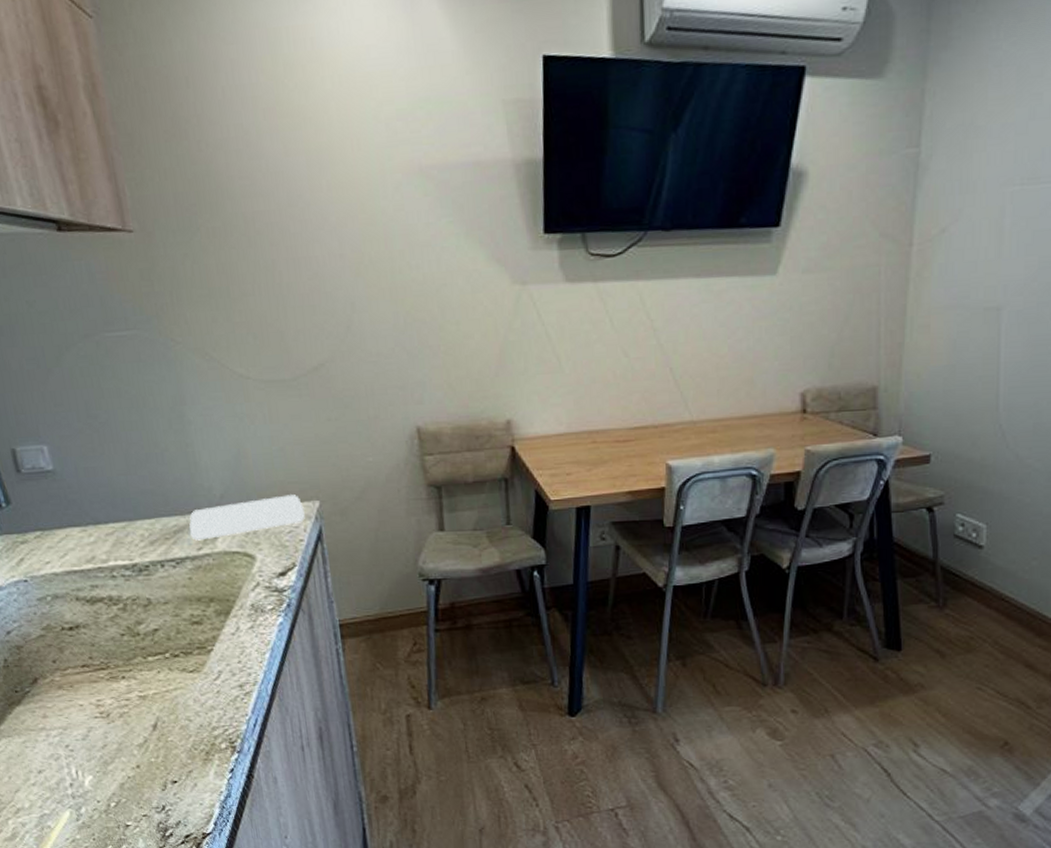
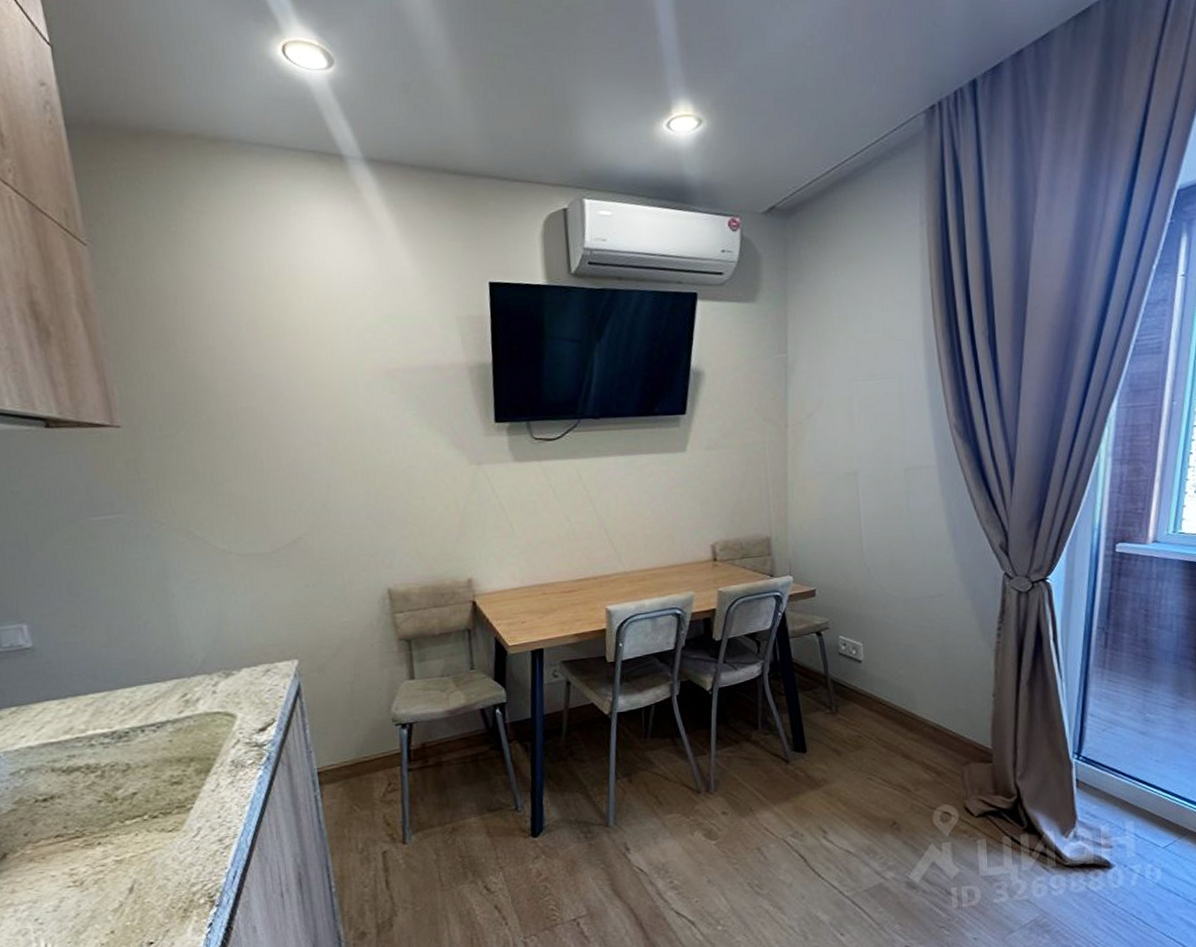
wireless charger: present [189,495,305,541] -> none [170,655,284,705]

